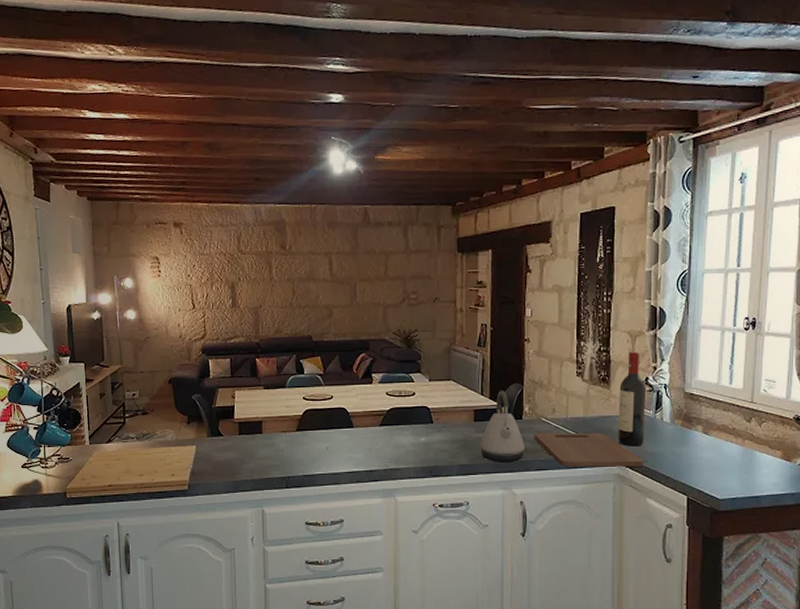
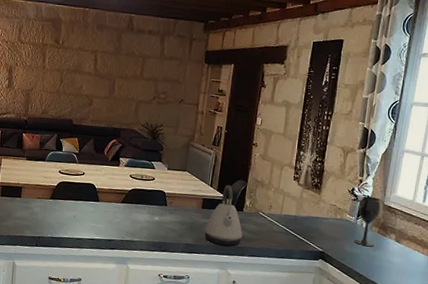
cutting board: present [534,432,642,468] -> none [251,224,341,264]
wine bottle: present [618,352,647,447] -> none [322,165,352,246]
wine glass: none [656,385,682,443] -> present [354,196,382,247]

